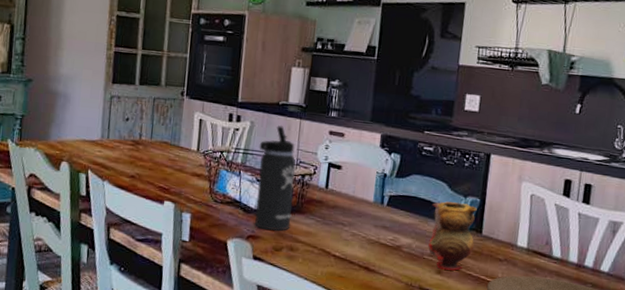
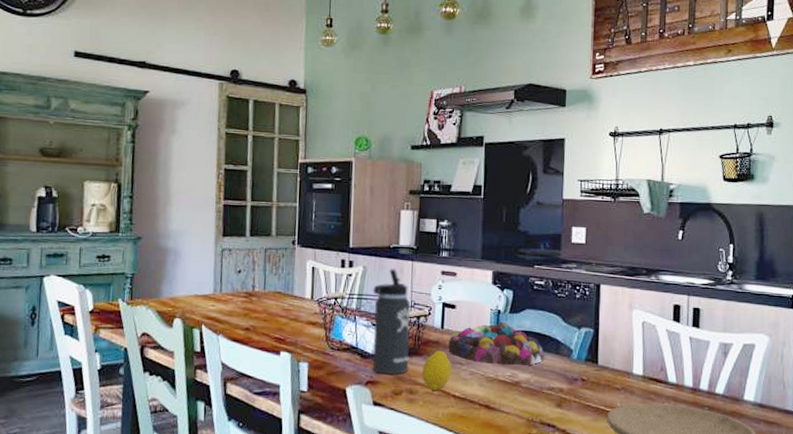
fruit: none [303,209,334,249] -> present [422,350,452,390]
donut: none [331,185,428,232] -> present [448,321,544,366]
teapot: present [428,201,477,271] -> none [546,334,591,403]

